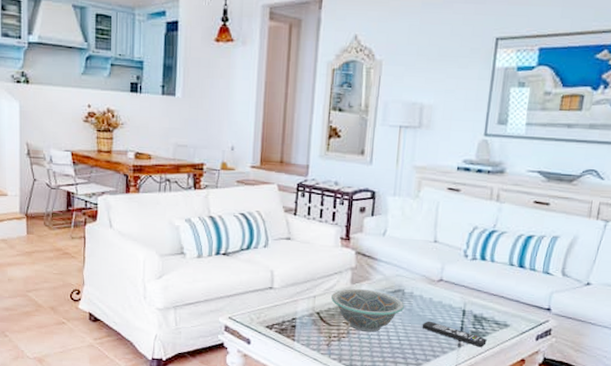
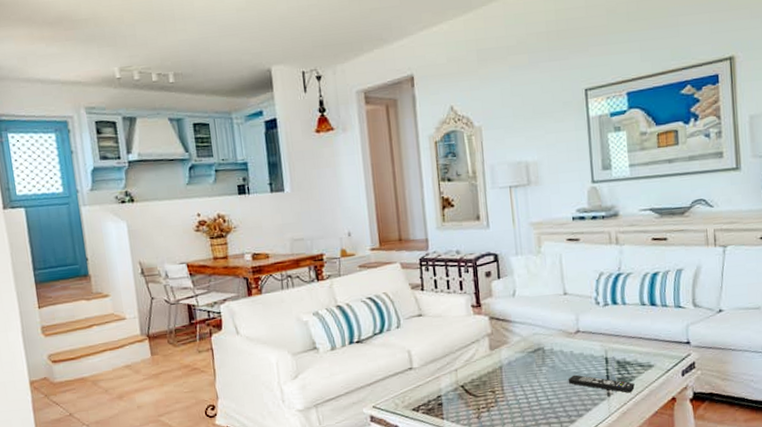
decorative bowl: present [331,289,405,333] -> none [473,353,548,398]

